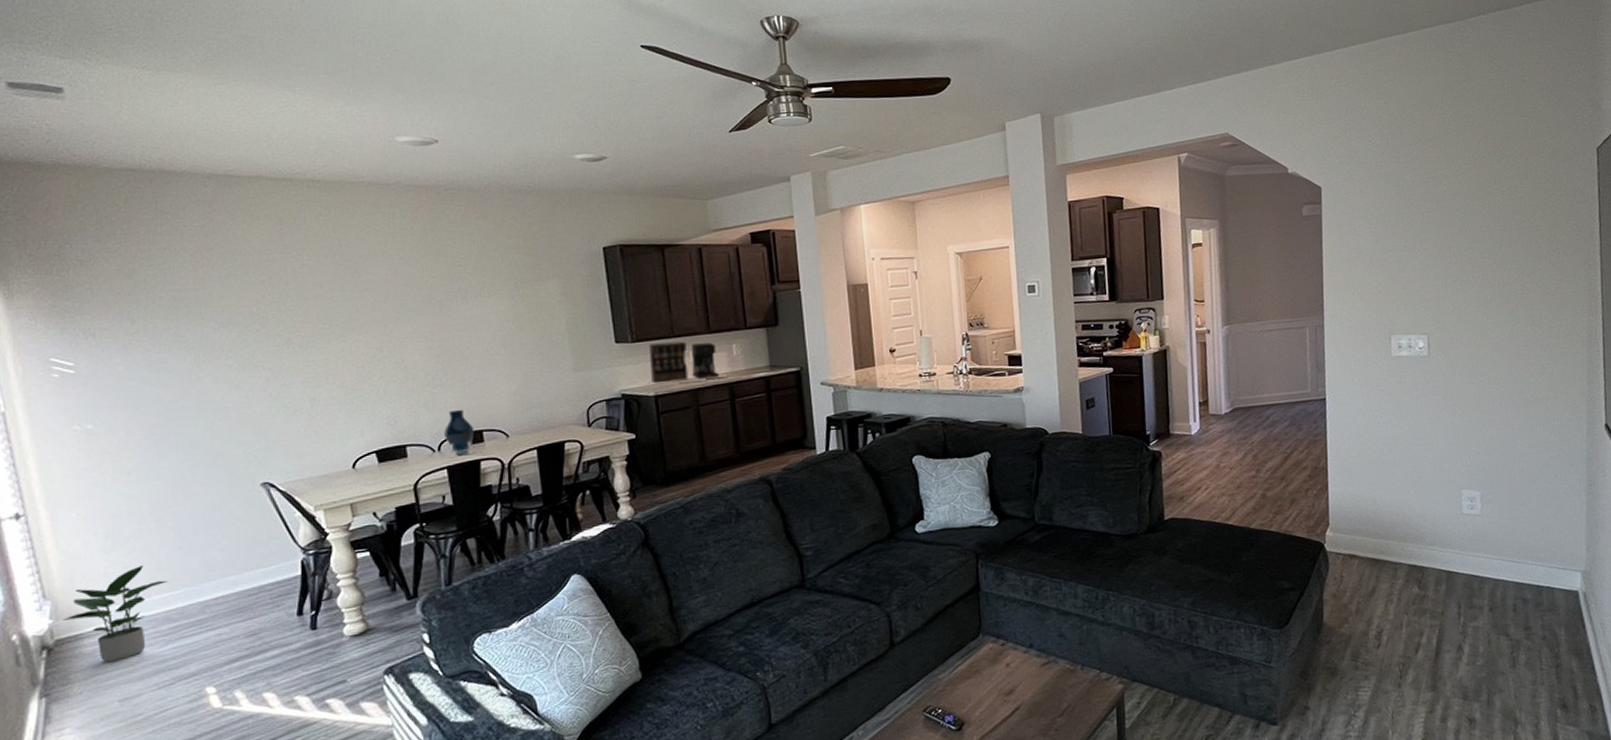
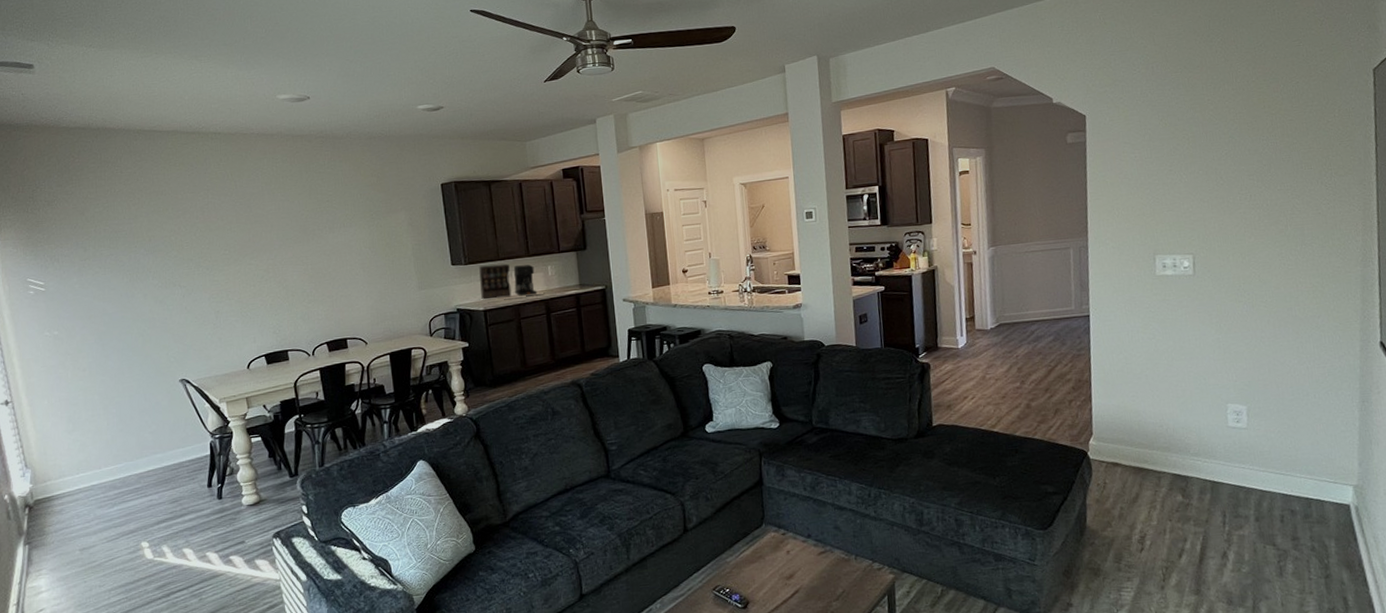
potted plant: present [61,564,169,662] -> none [38,443,114,519]
vase: present [443,409,475,456] -> none [316,320,341,360]

